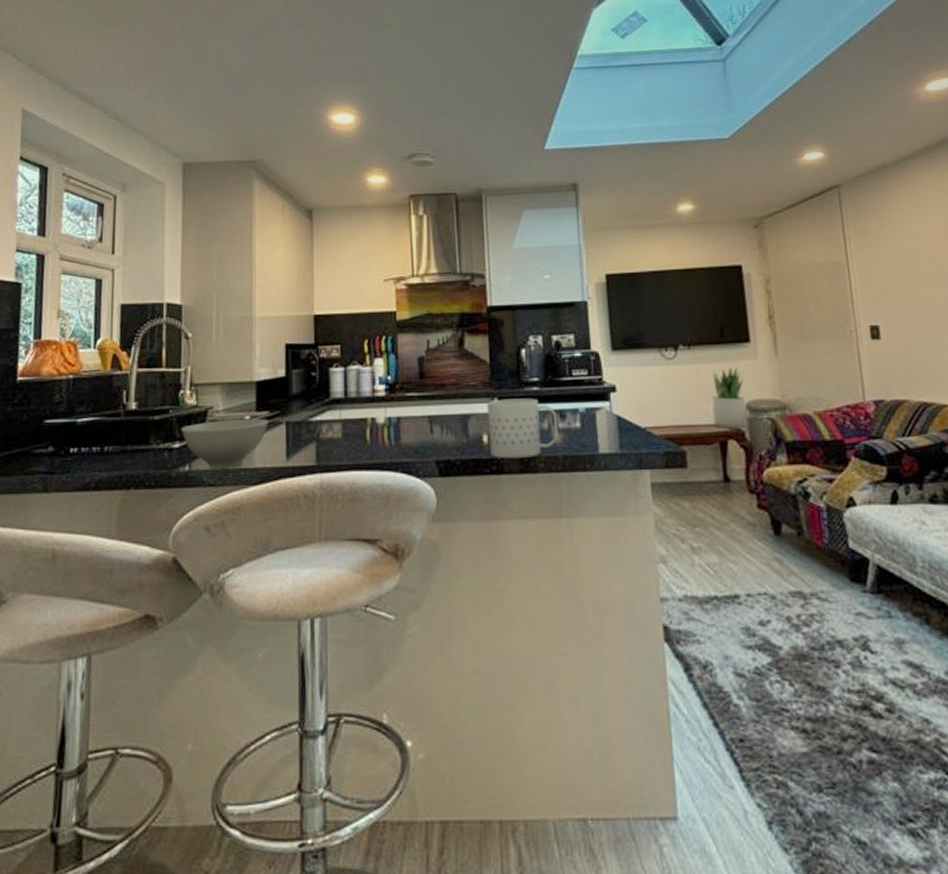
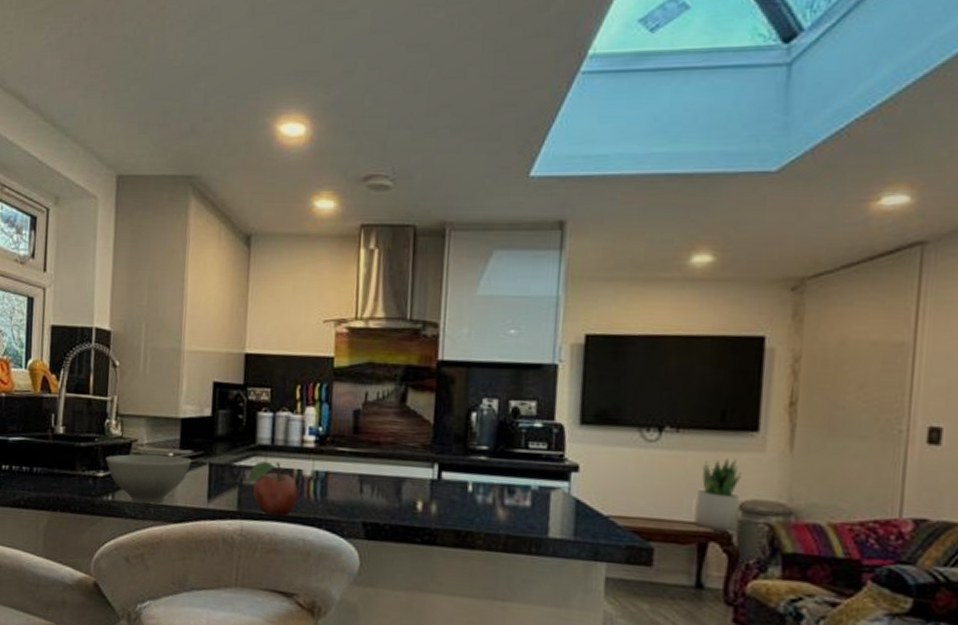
fruit: none [327,413,374,466] -> present [250,461,299,517]
mug: present [487,398,559,459] -> none [423,465,506,532]

